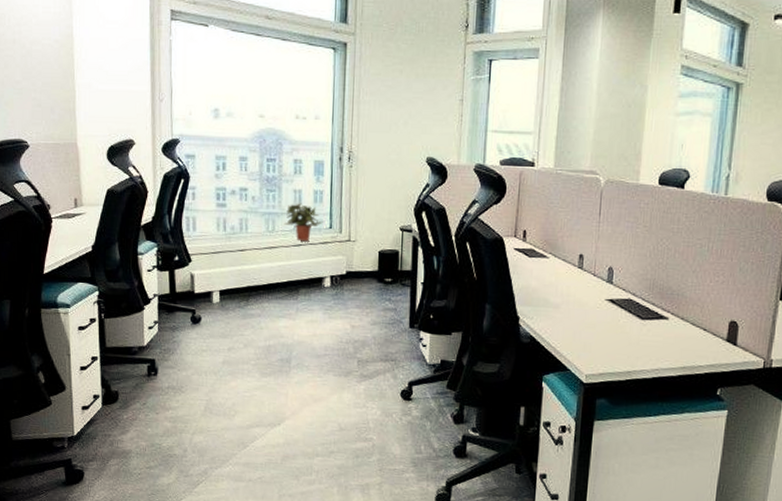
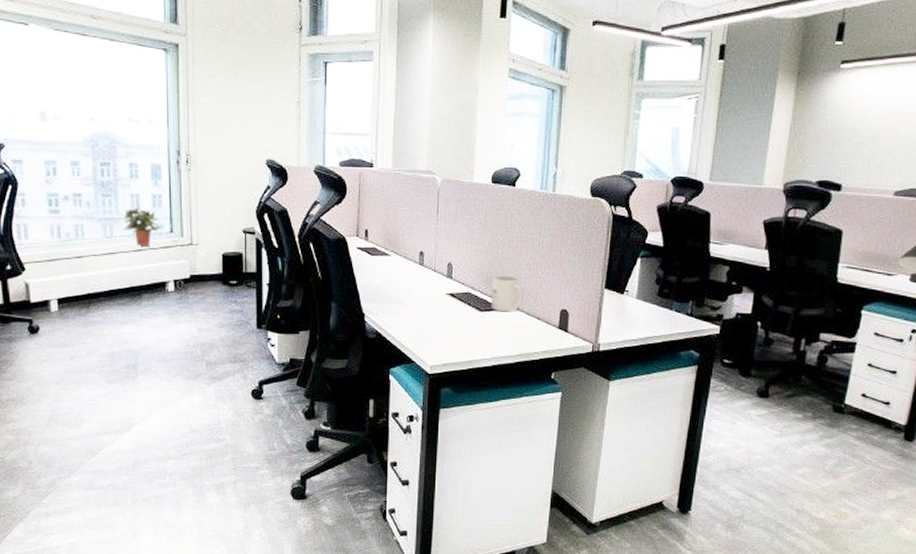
mug: none [653,282,689,322] -> present [491,275,523,312]

